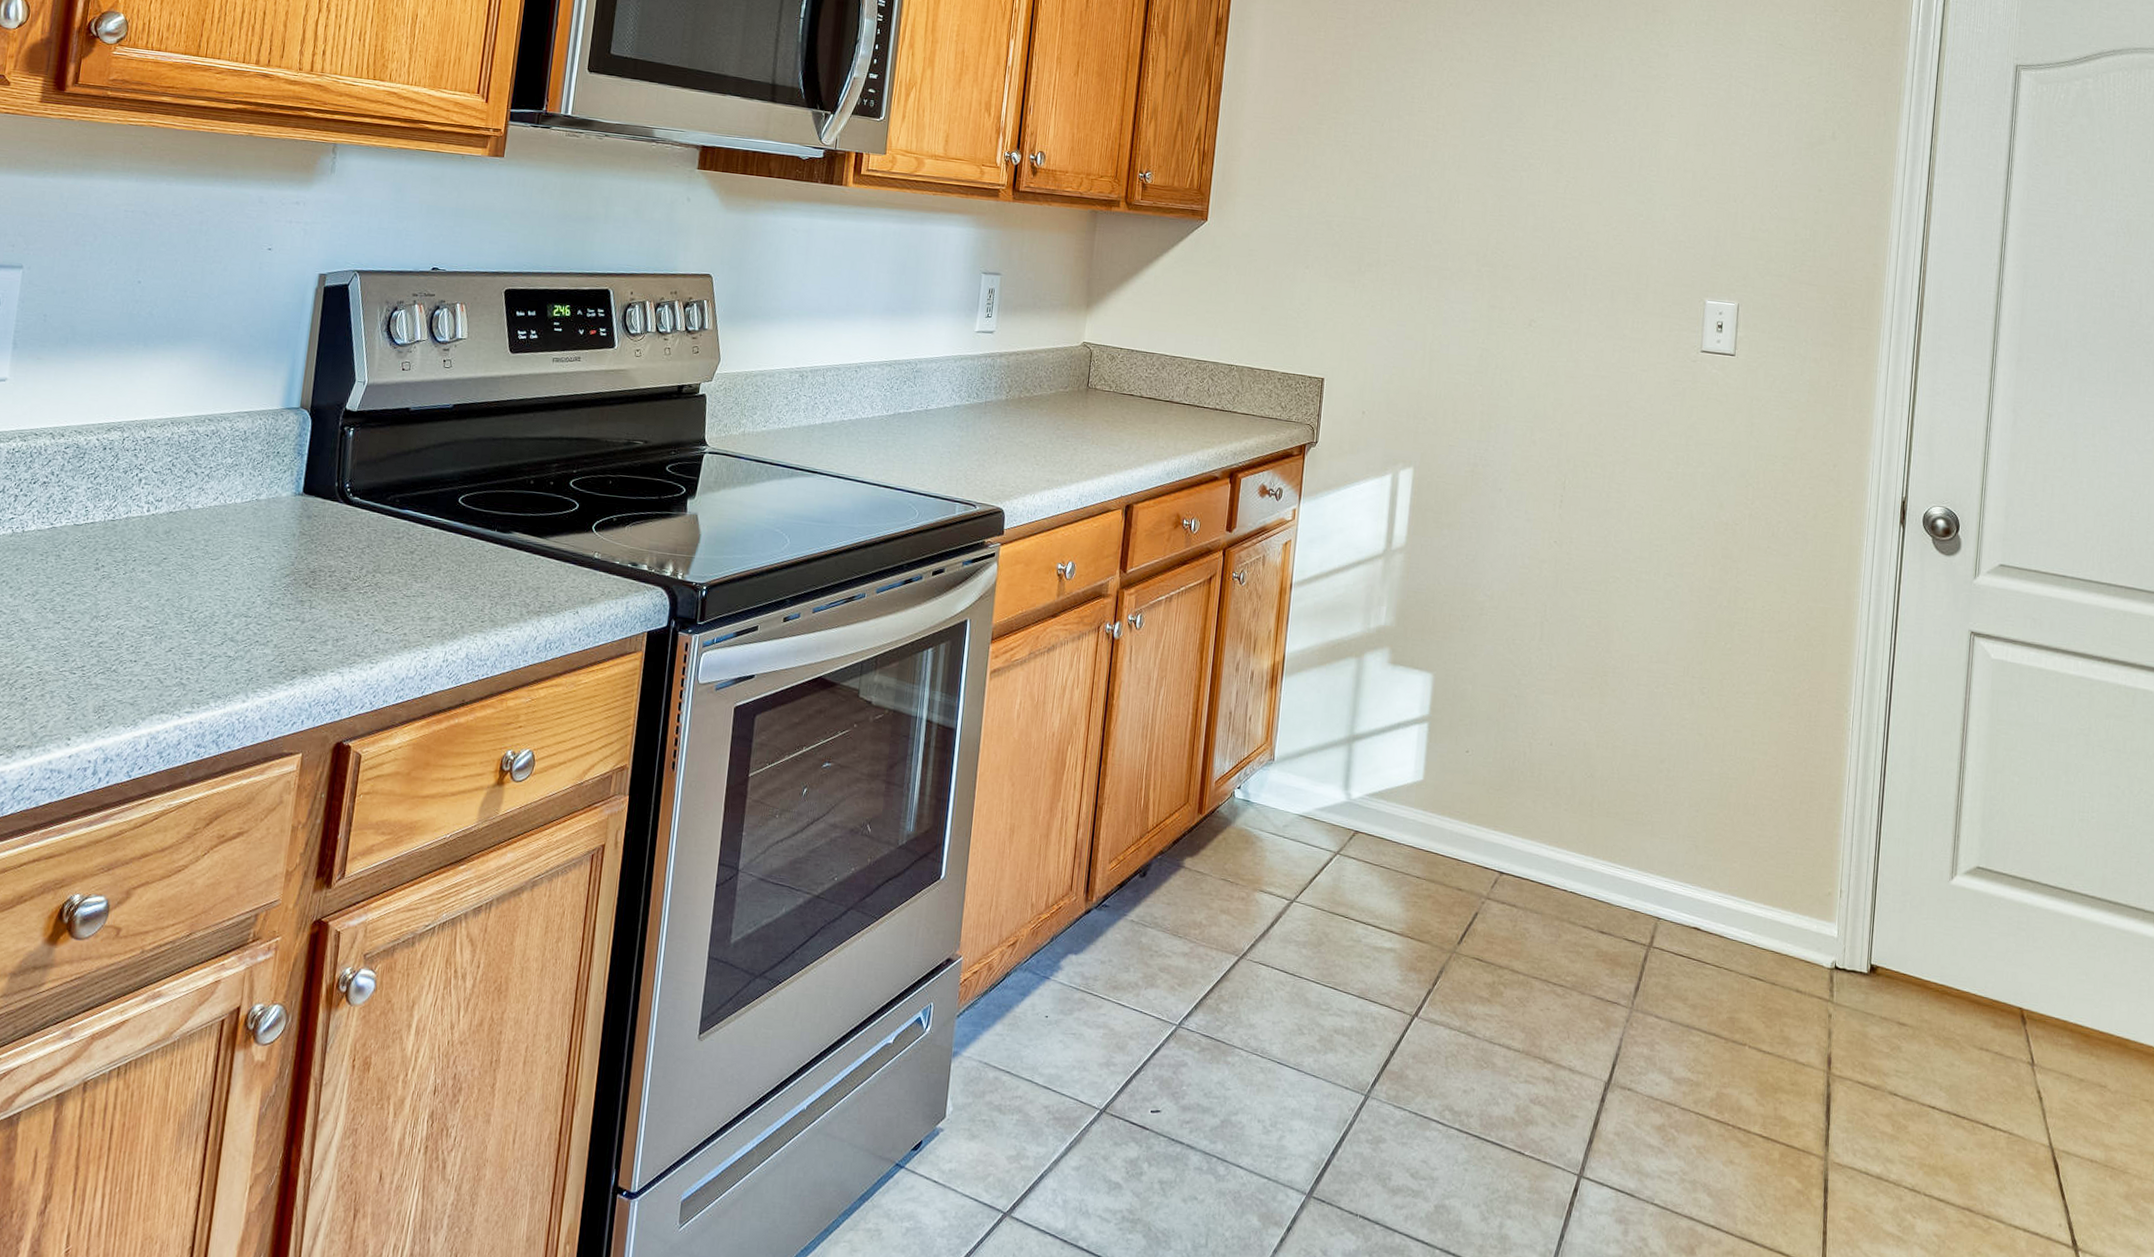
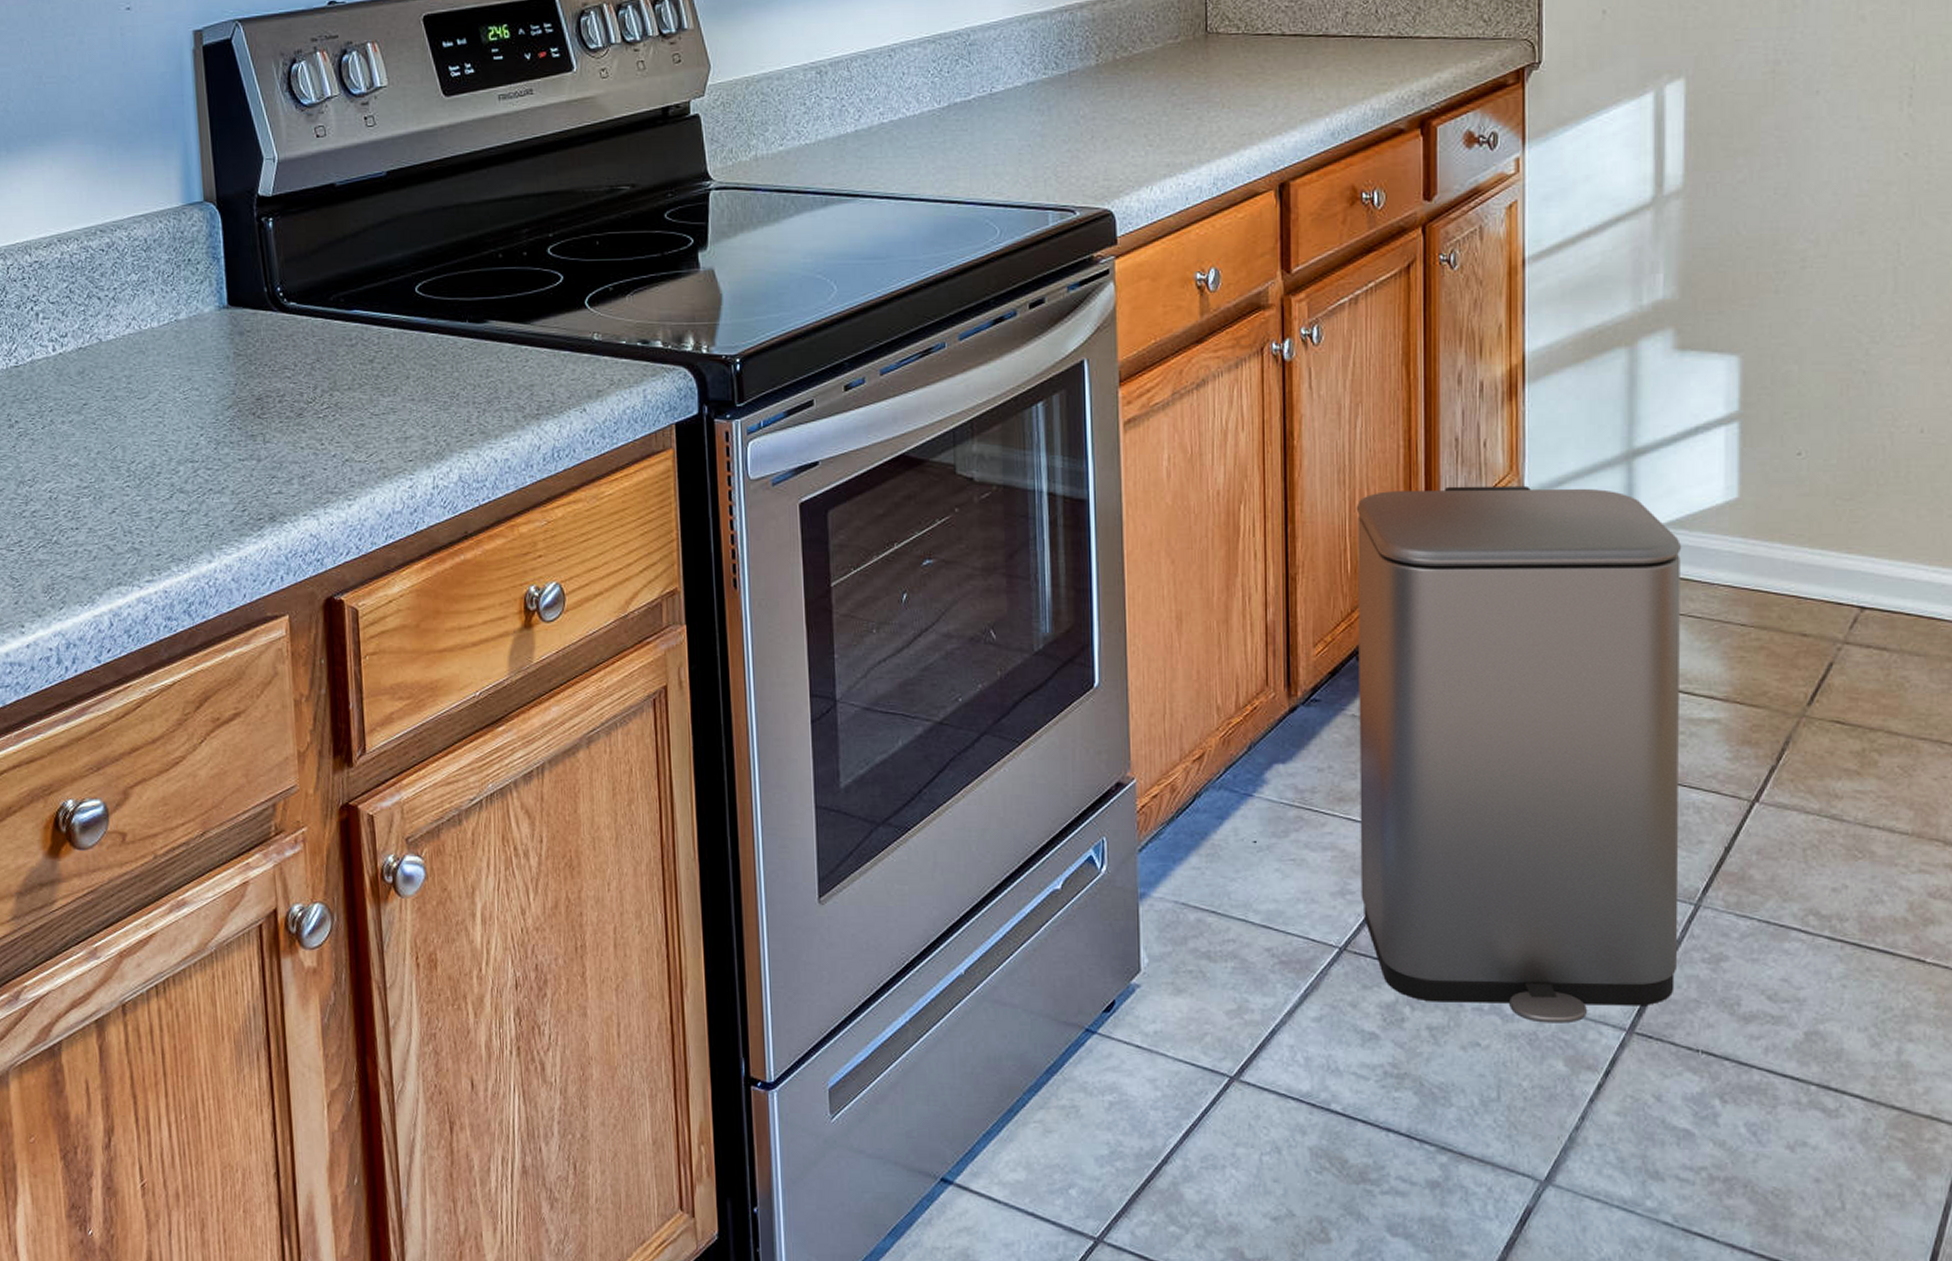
pedal bin: none [1121,747,1381,1186] -> present [1356,485,1682,1024]

